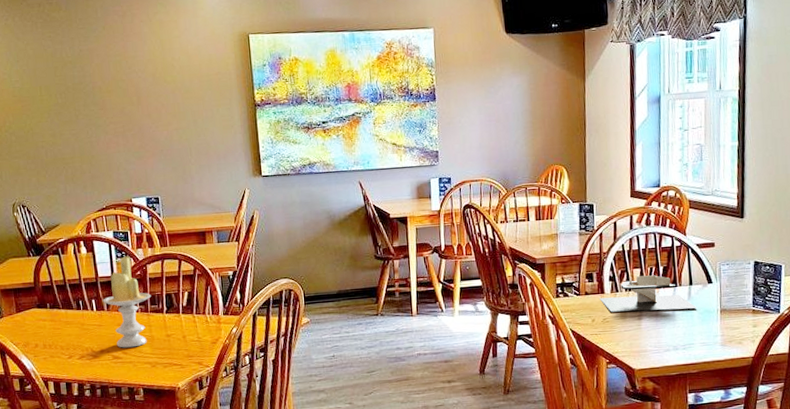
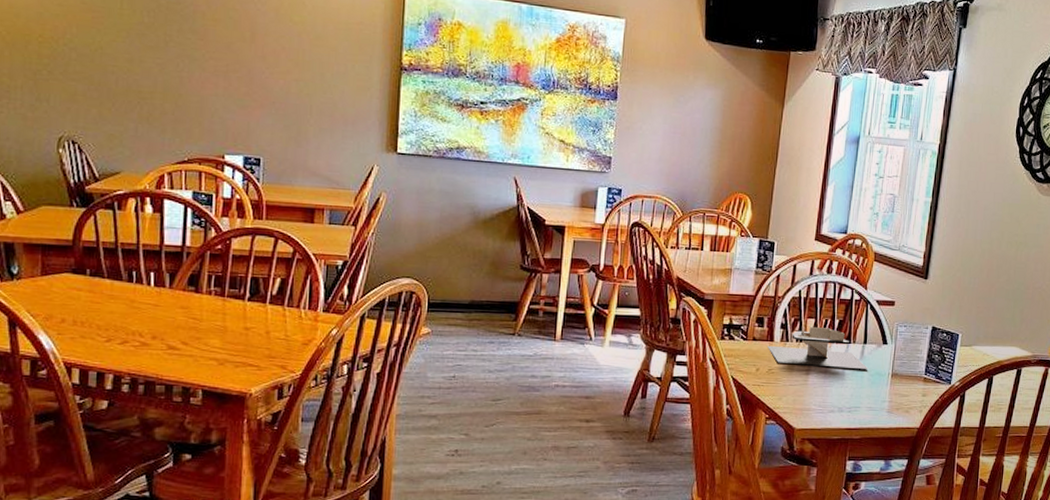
candle: present [103,256,152,348] -> none [165,223,232,338]

